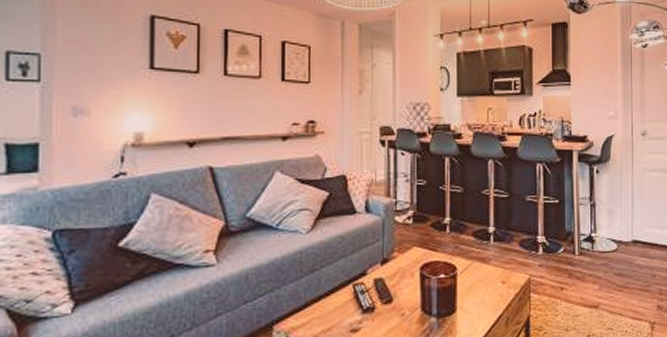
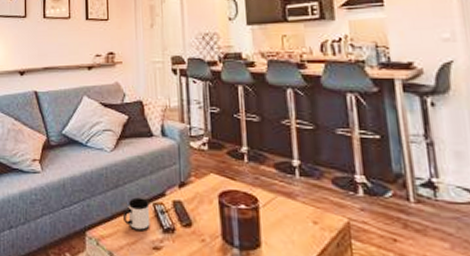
mug: none [319,280,349,316] -> present [123,197,150,232]

